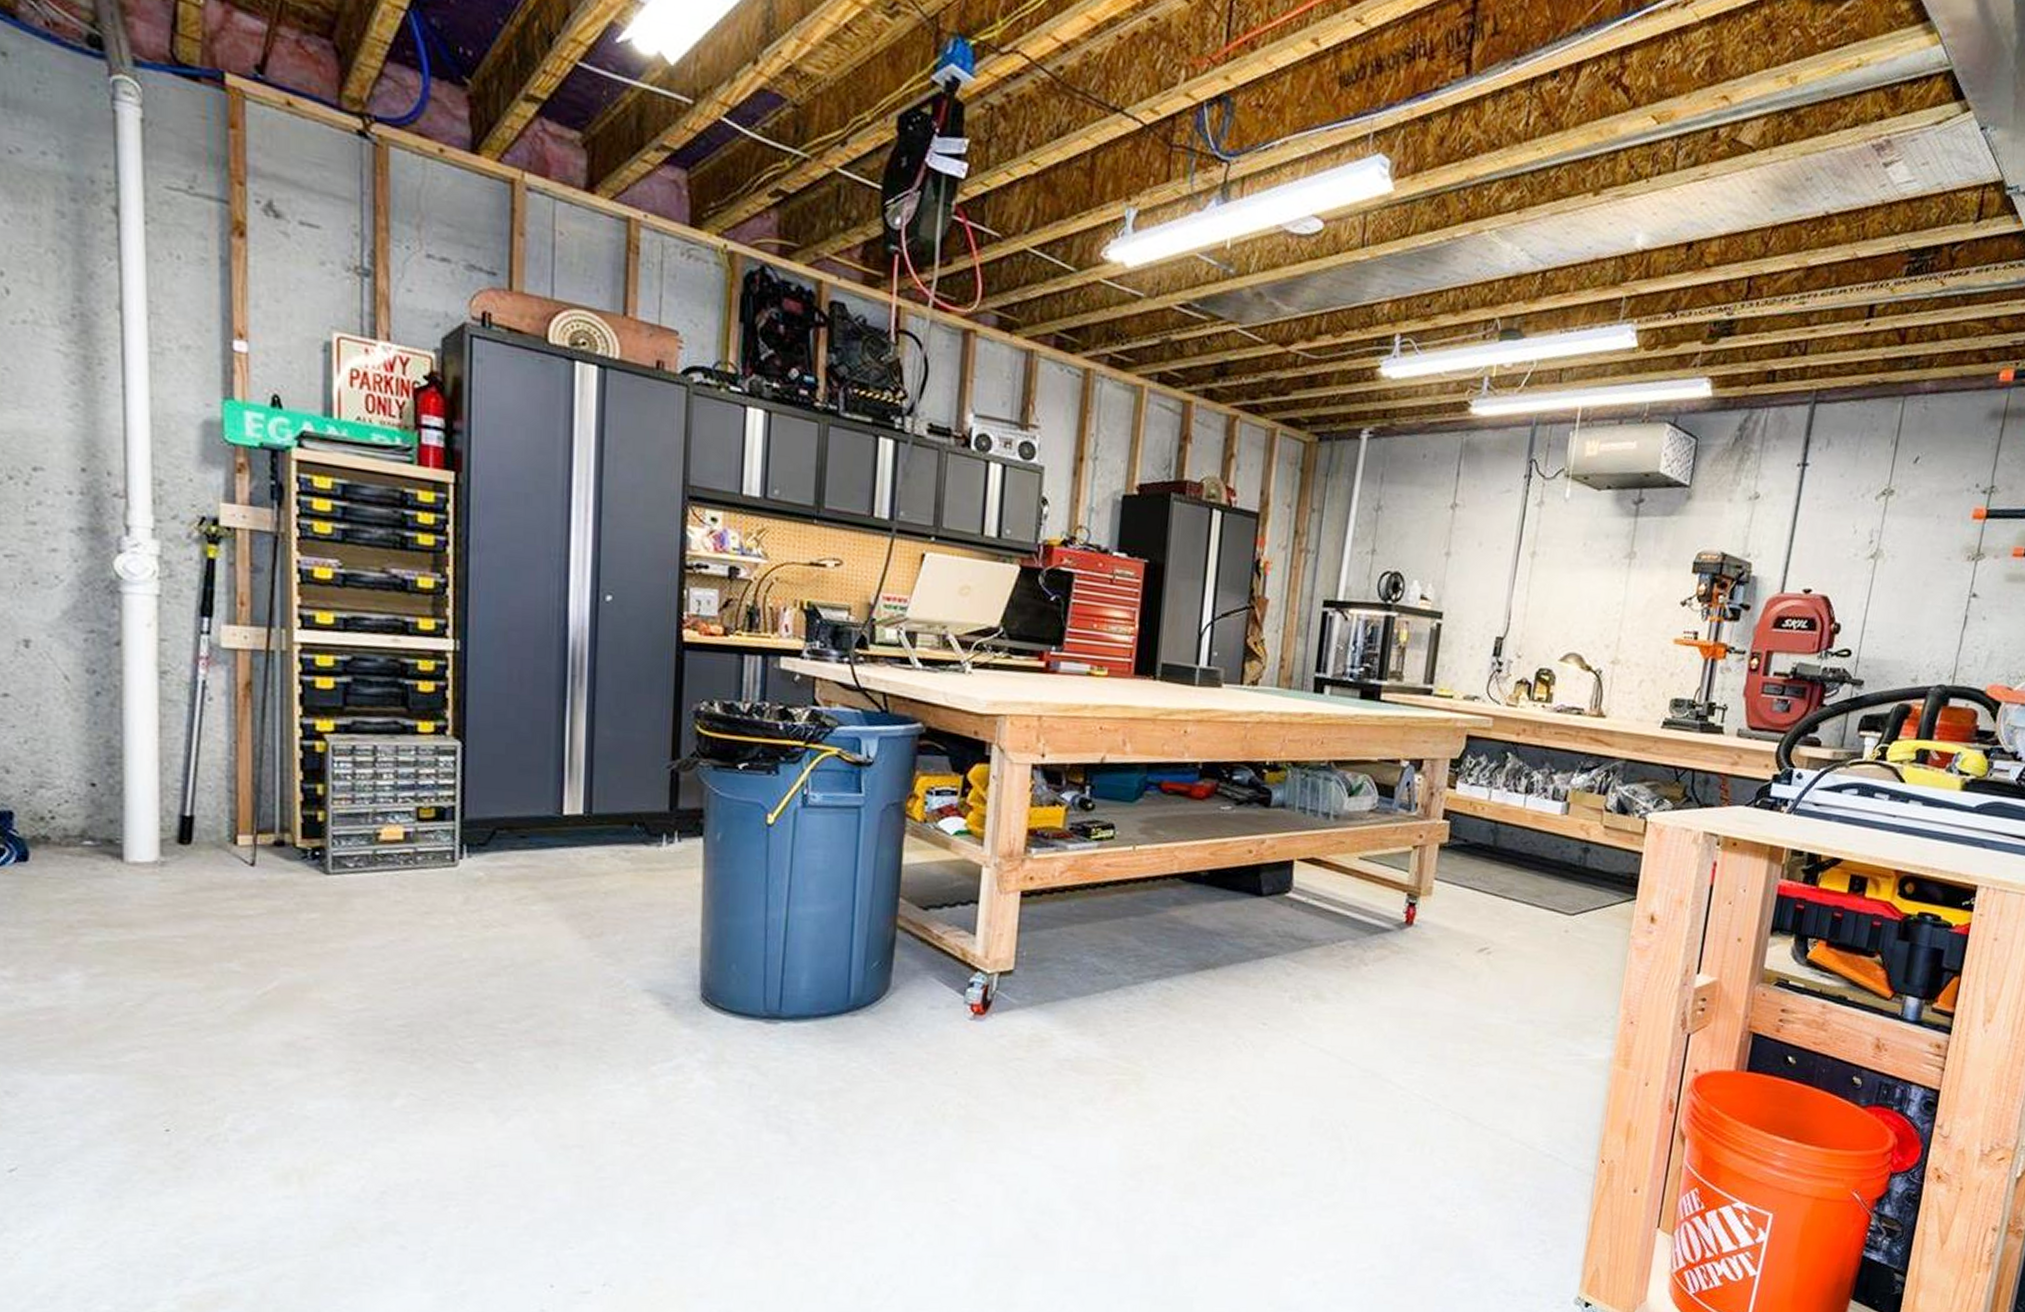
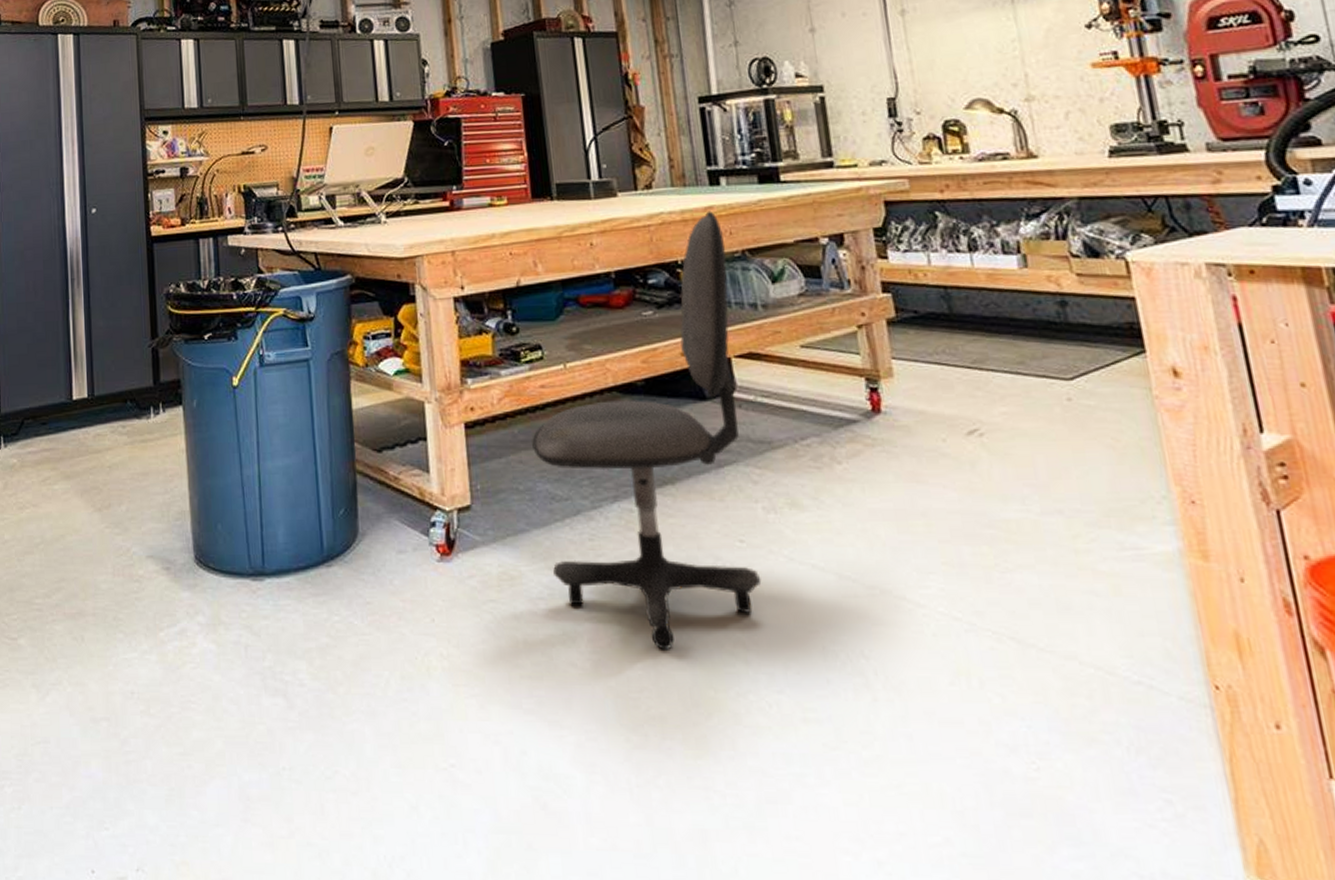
office chair: none [1084,717,1315,1112] -> present [532,211,762,650]

